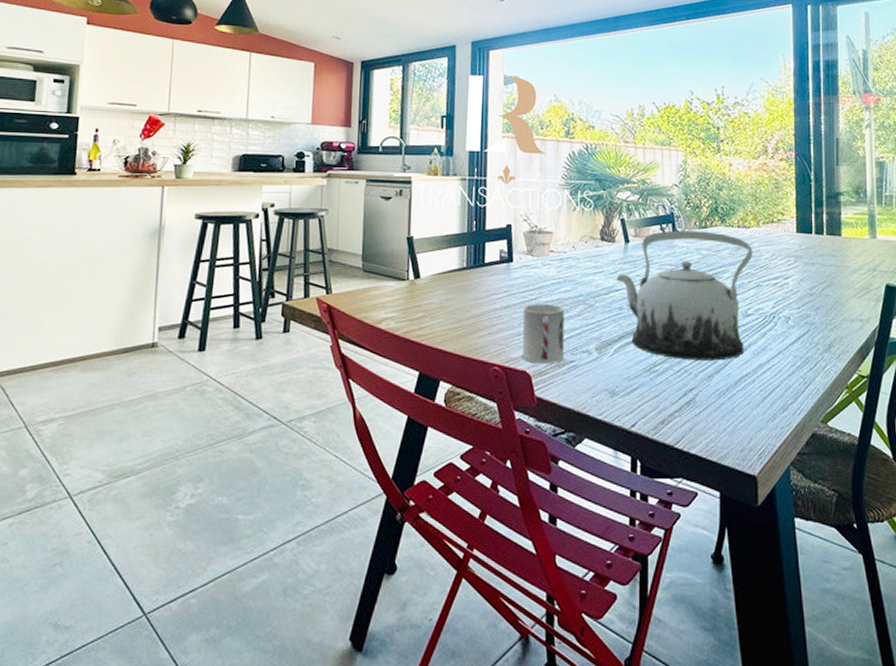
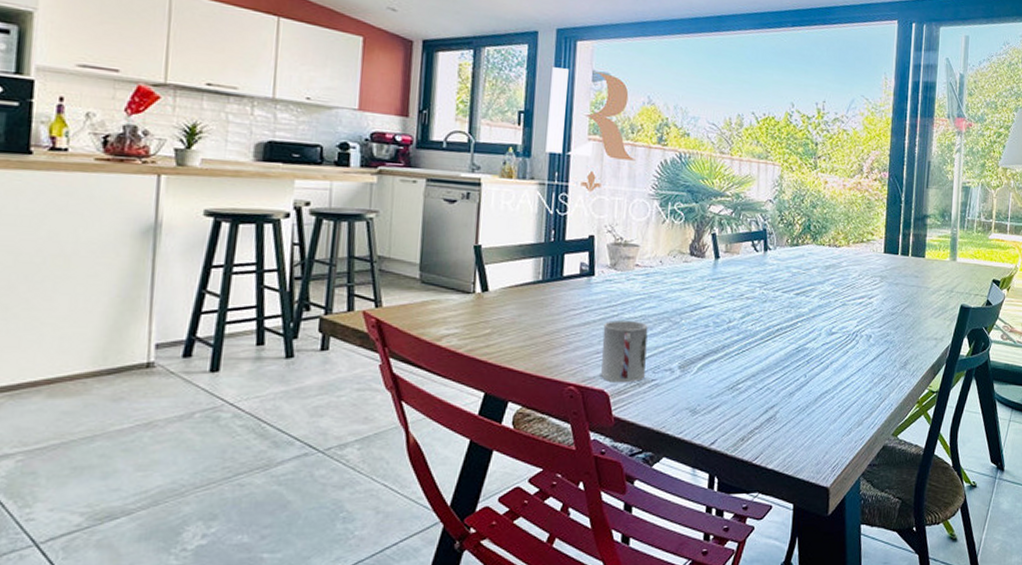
teapot: present [616,230,753,361] -> none [704,247,842,378]

